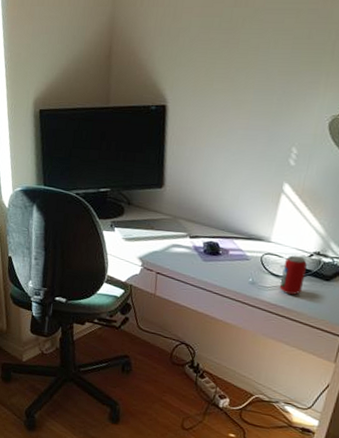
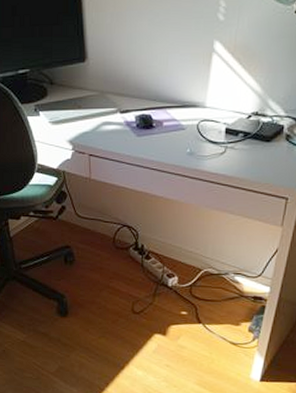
beverage can: present [279,255,307,295] -> none [219,119,246,161]

